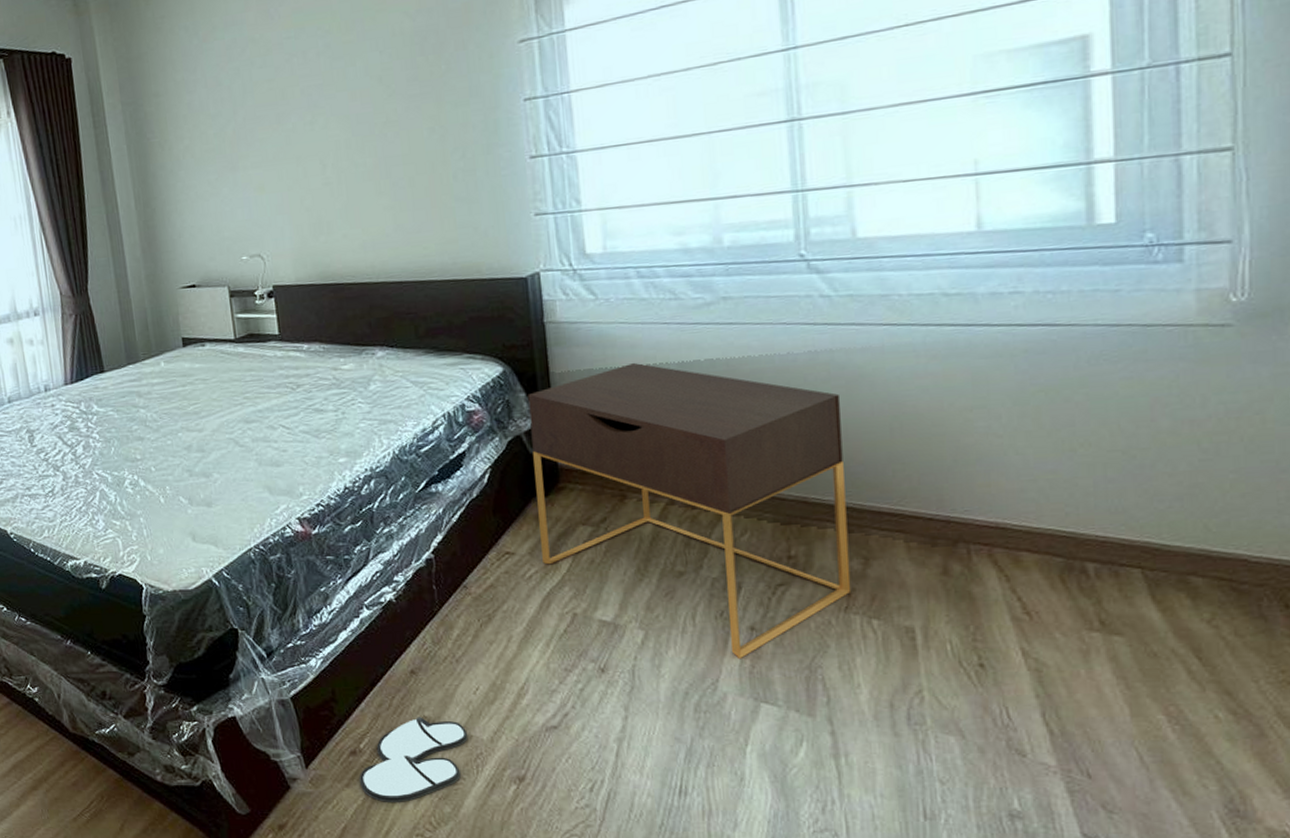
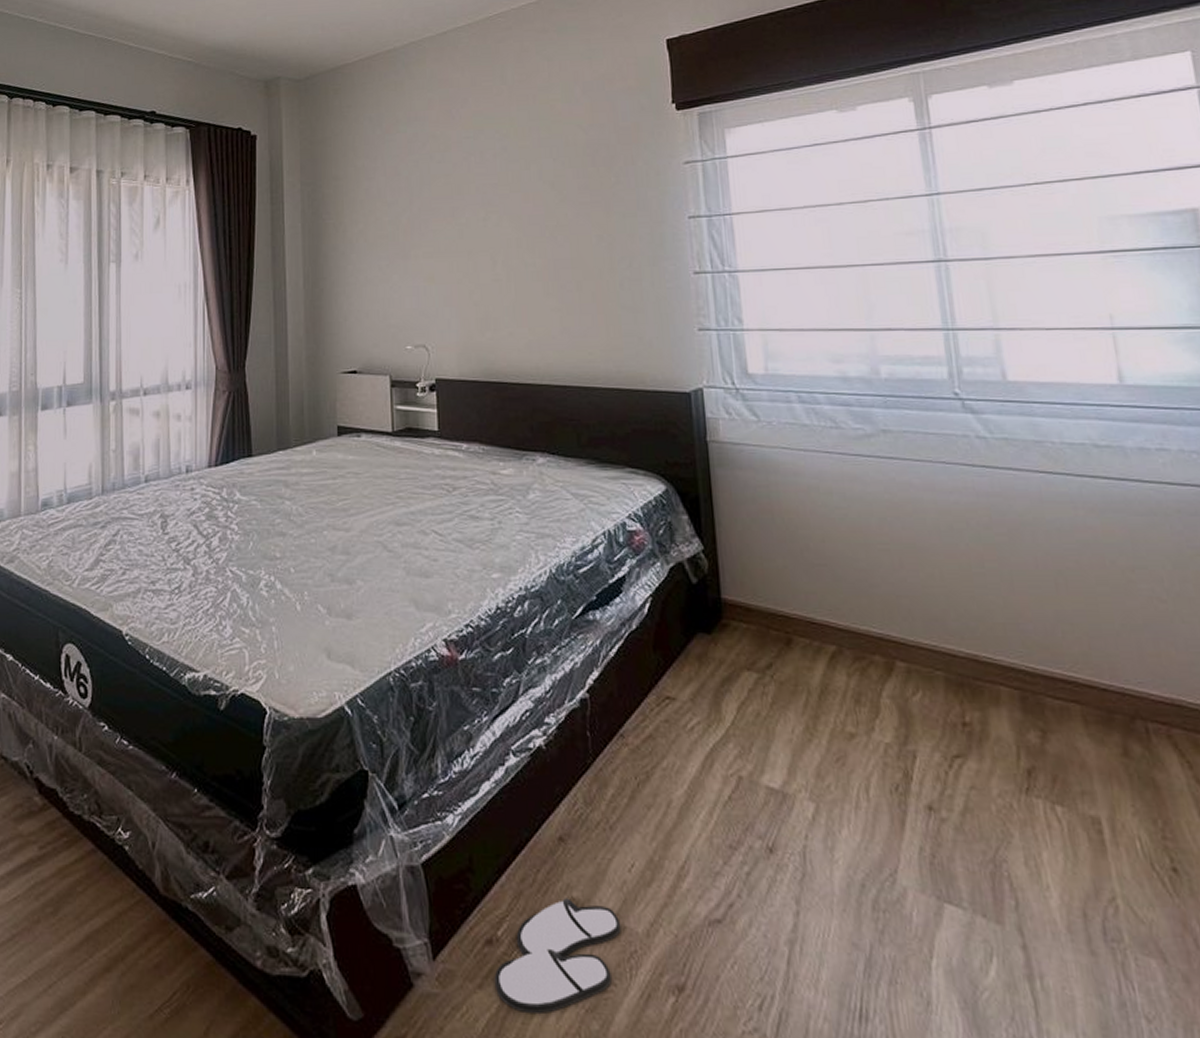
nightstand: present [528,362,852,658] -> none [690,491,1031,844]

